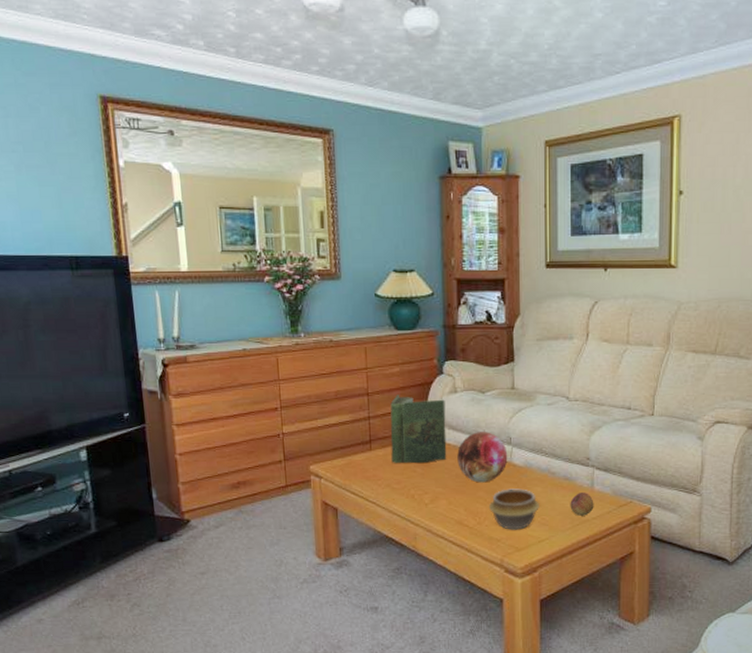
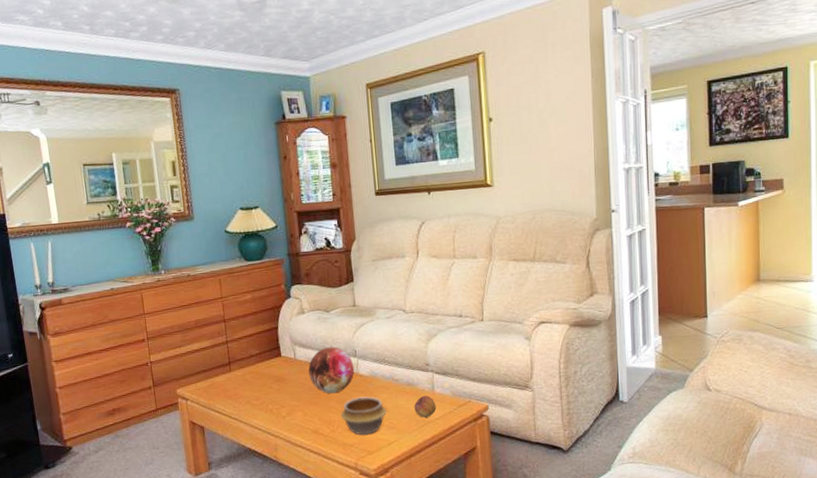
book: present [390,394,447,464] -> none [245,319,300,382]

